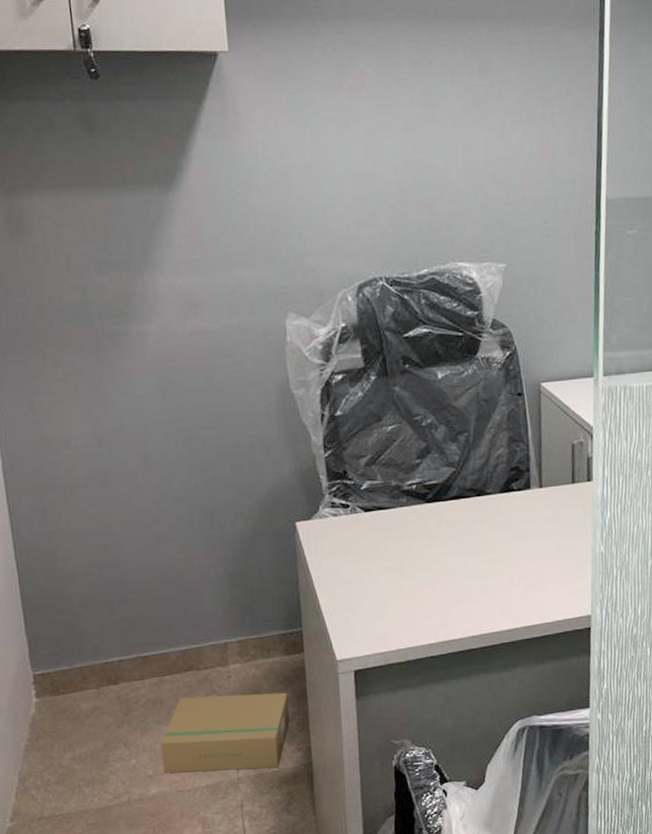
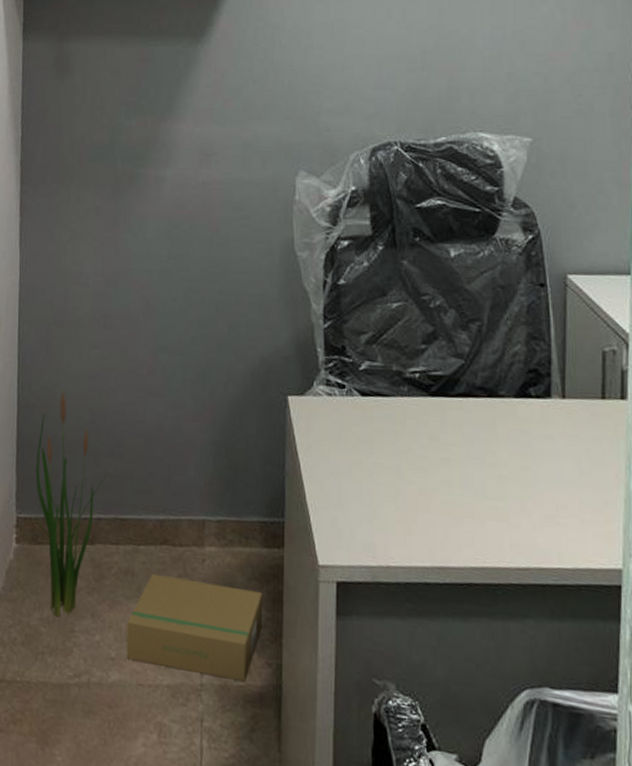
plant: none [45,551,124,753] -> present [34,390,108,617]

